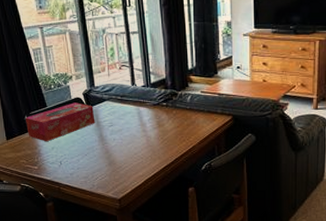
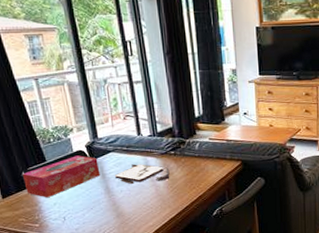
board game: none [108,114,161,133] -> present [114,164,170,184]

